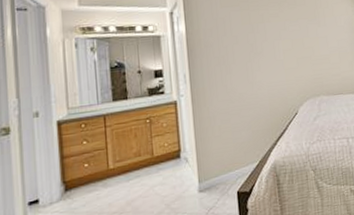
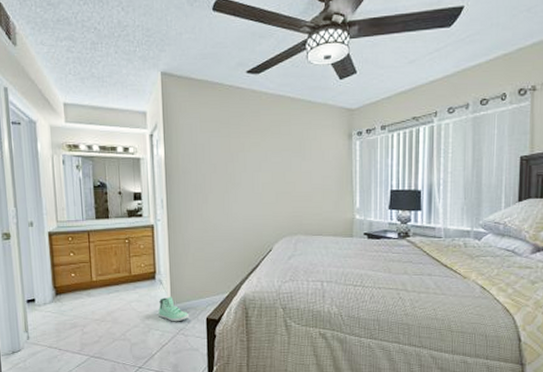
sneaker: none [185,174,218,202] -> present [158,296,189,322]

